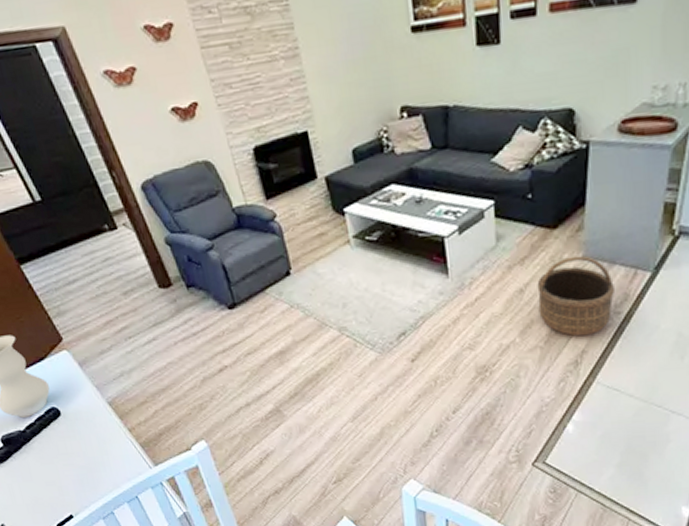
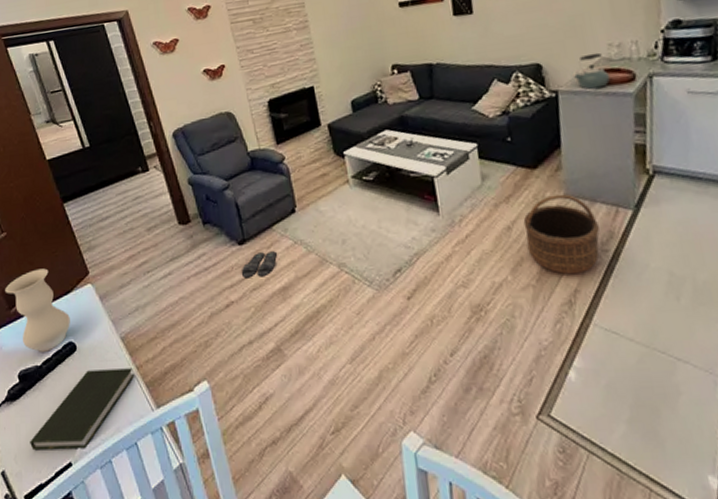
book: none [25,430,128,506] -> present [30,368,135,451]
slippers: none [233,315,272,343] -> present [241,251,277,279]
kettle: none [606,96,650,140] -> present [571,52,611,90]

